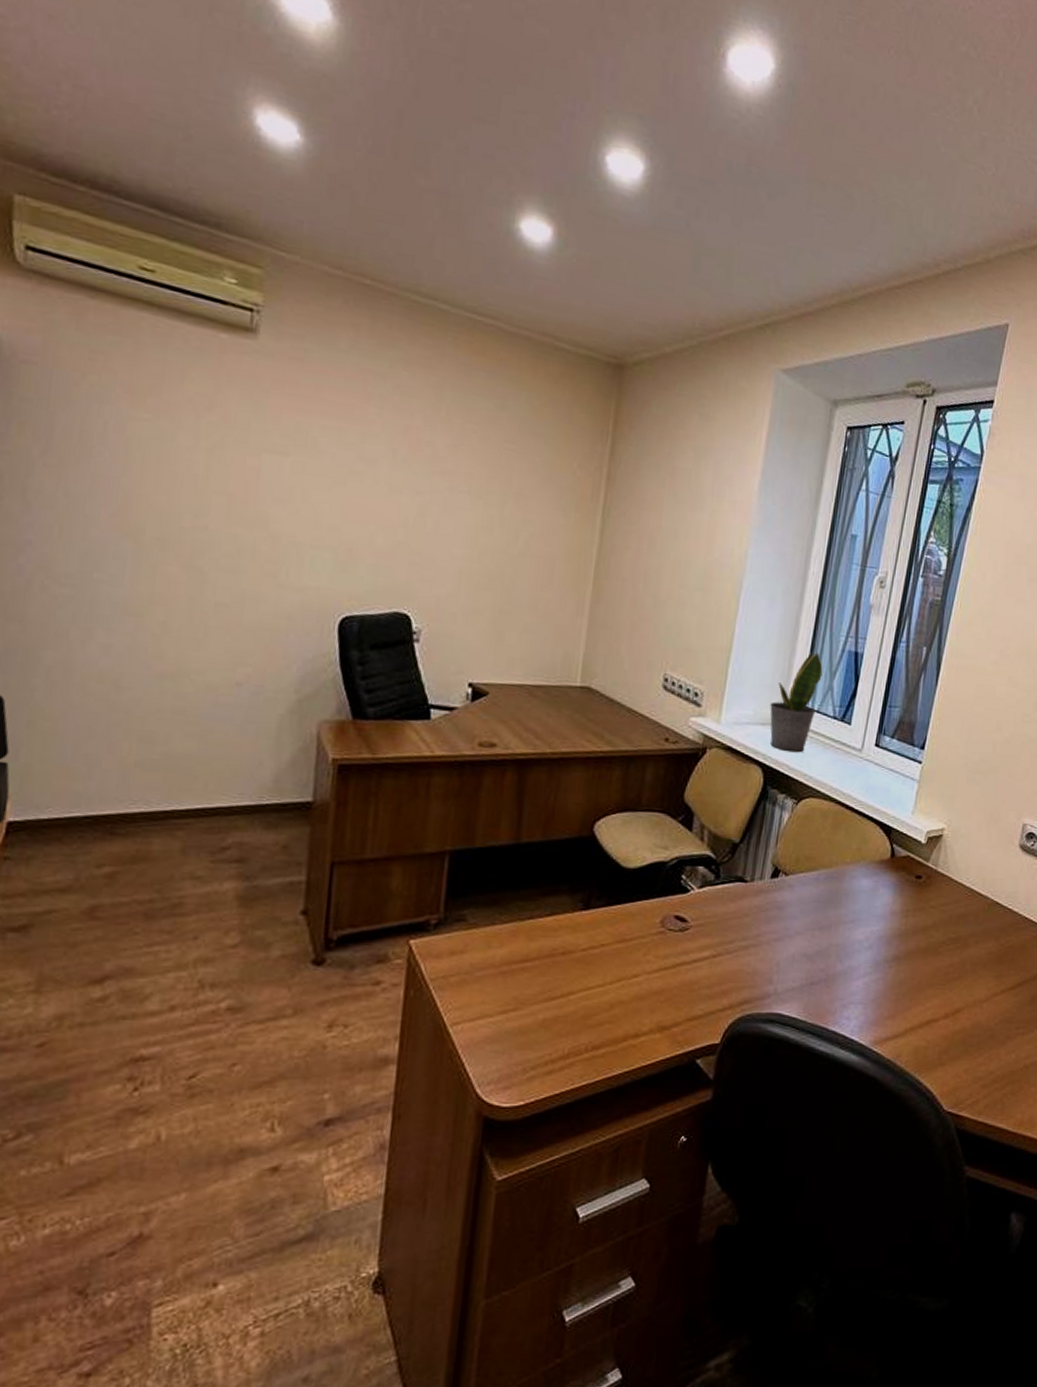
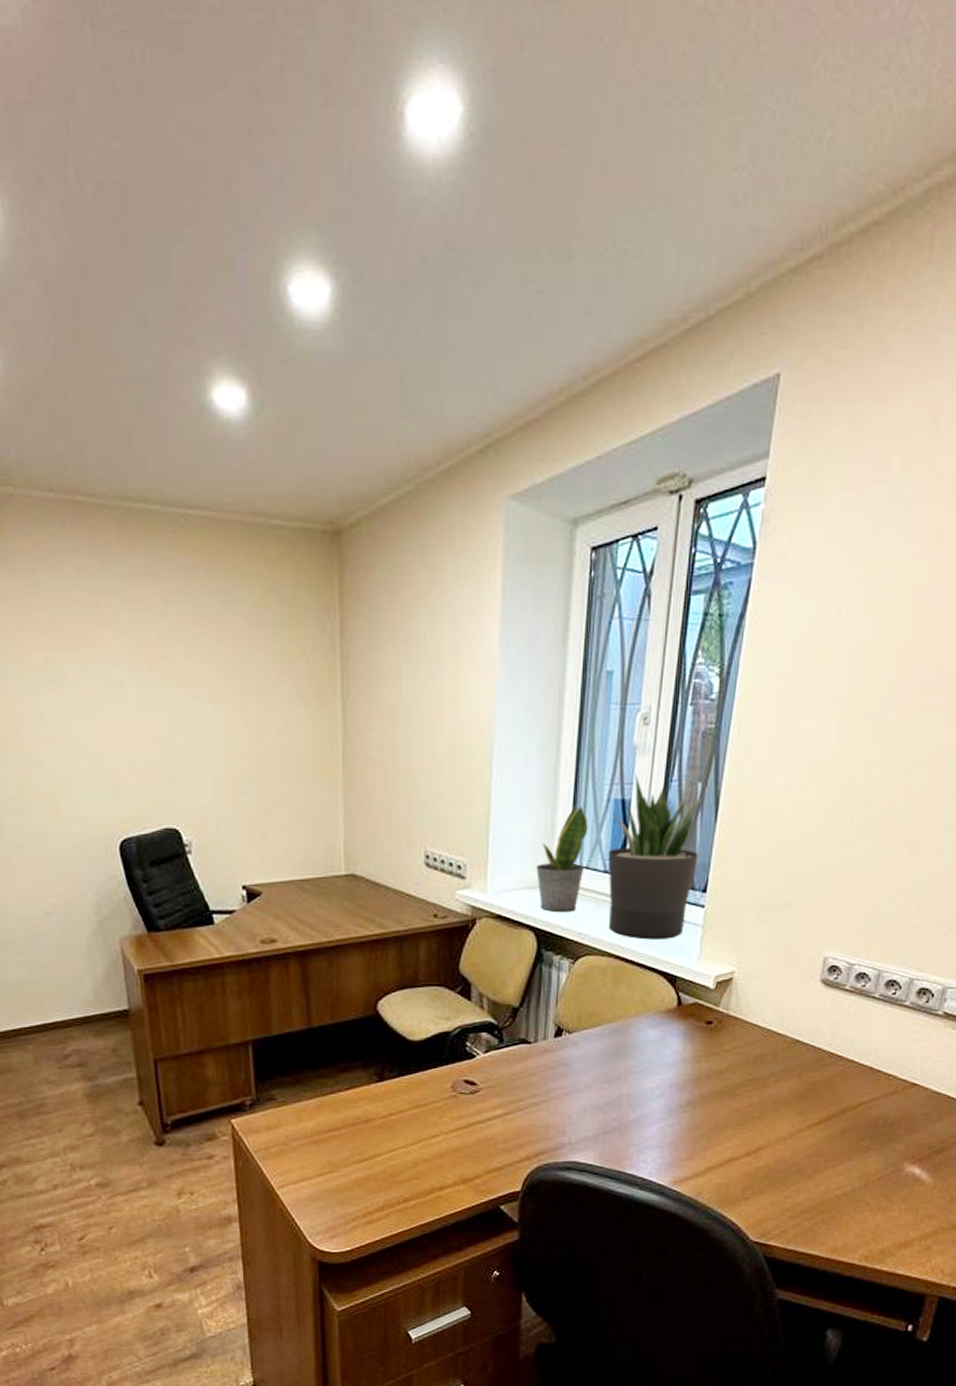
planter: none [833,631,926,790] -> present [607,774,702,940]

